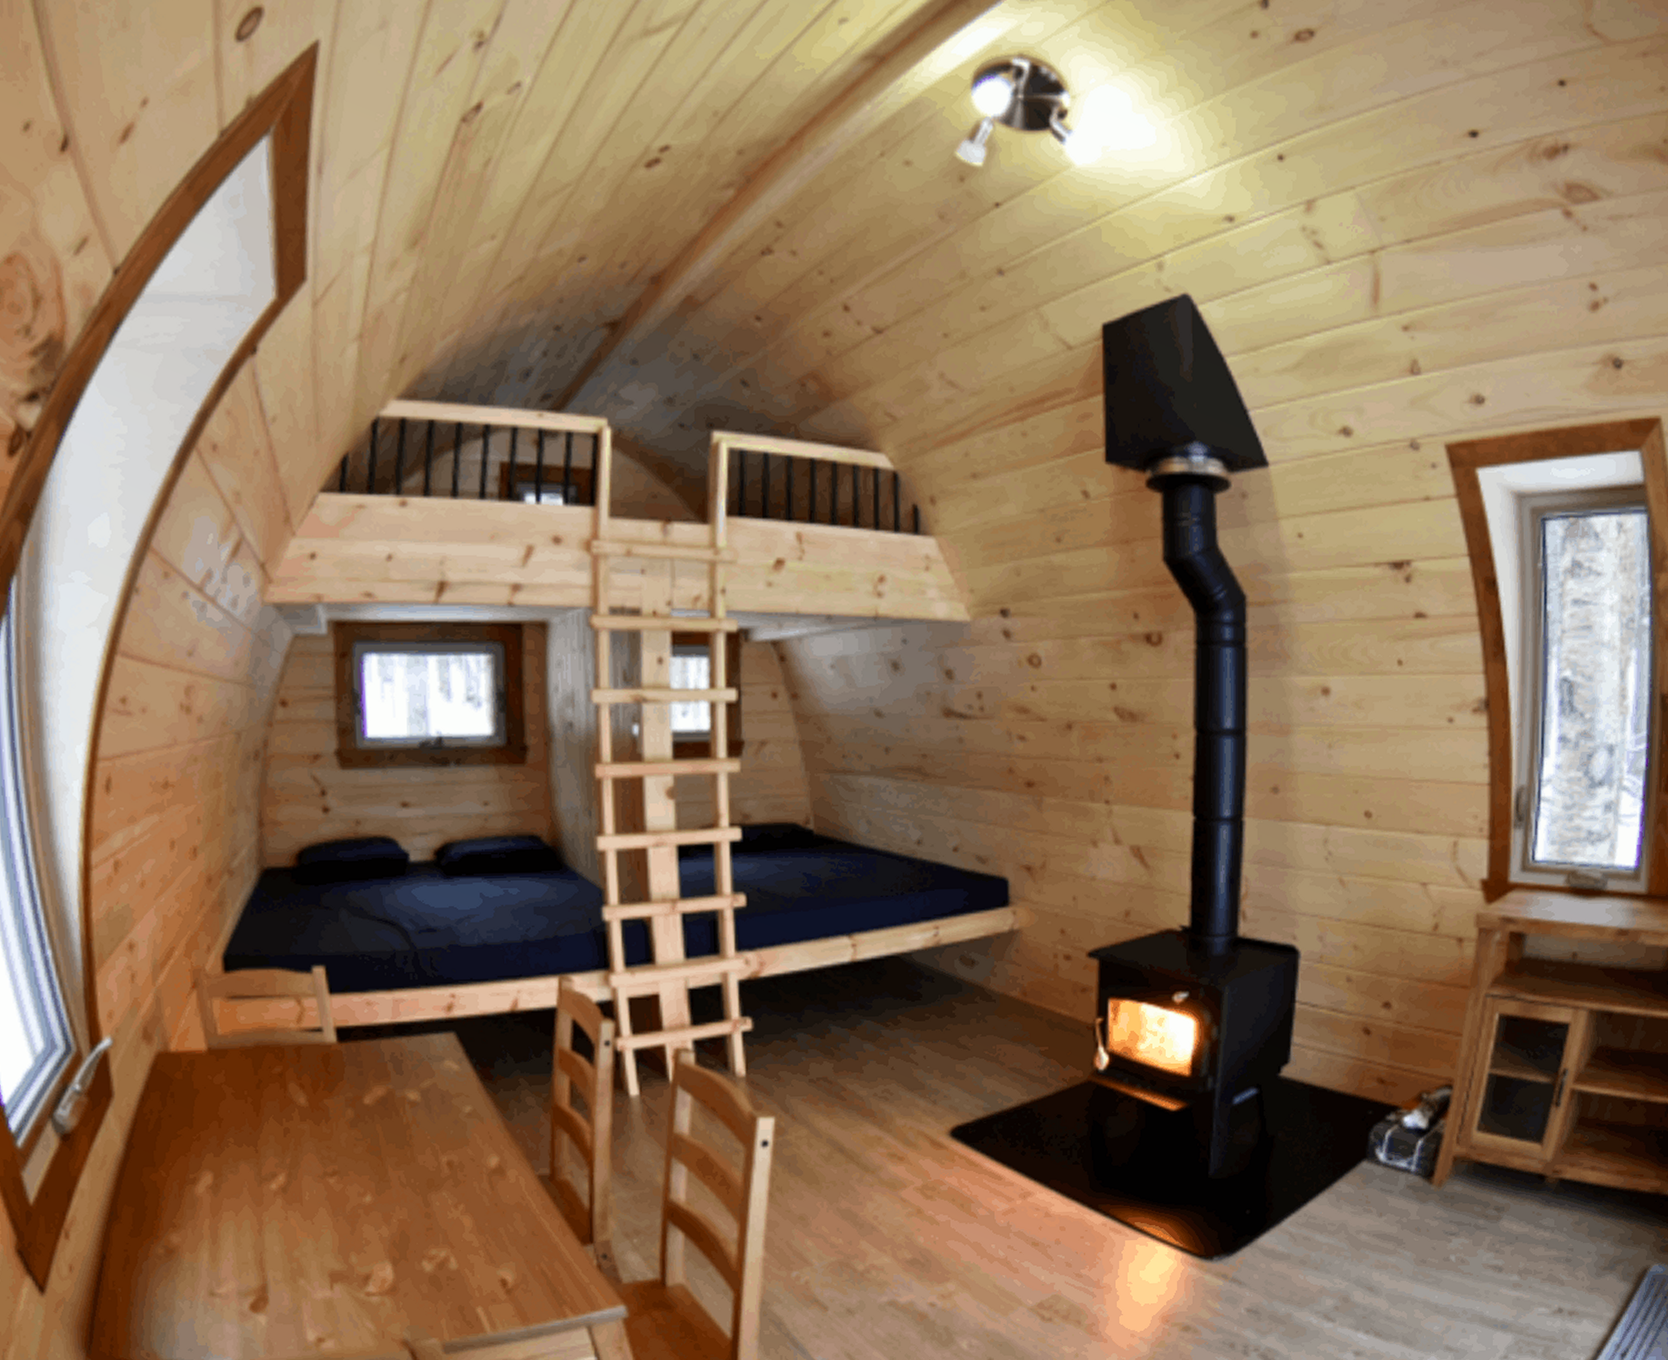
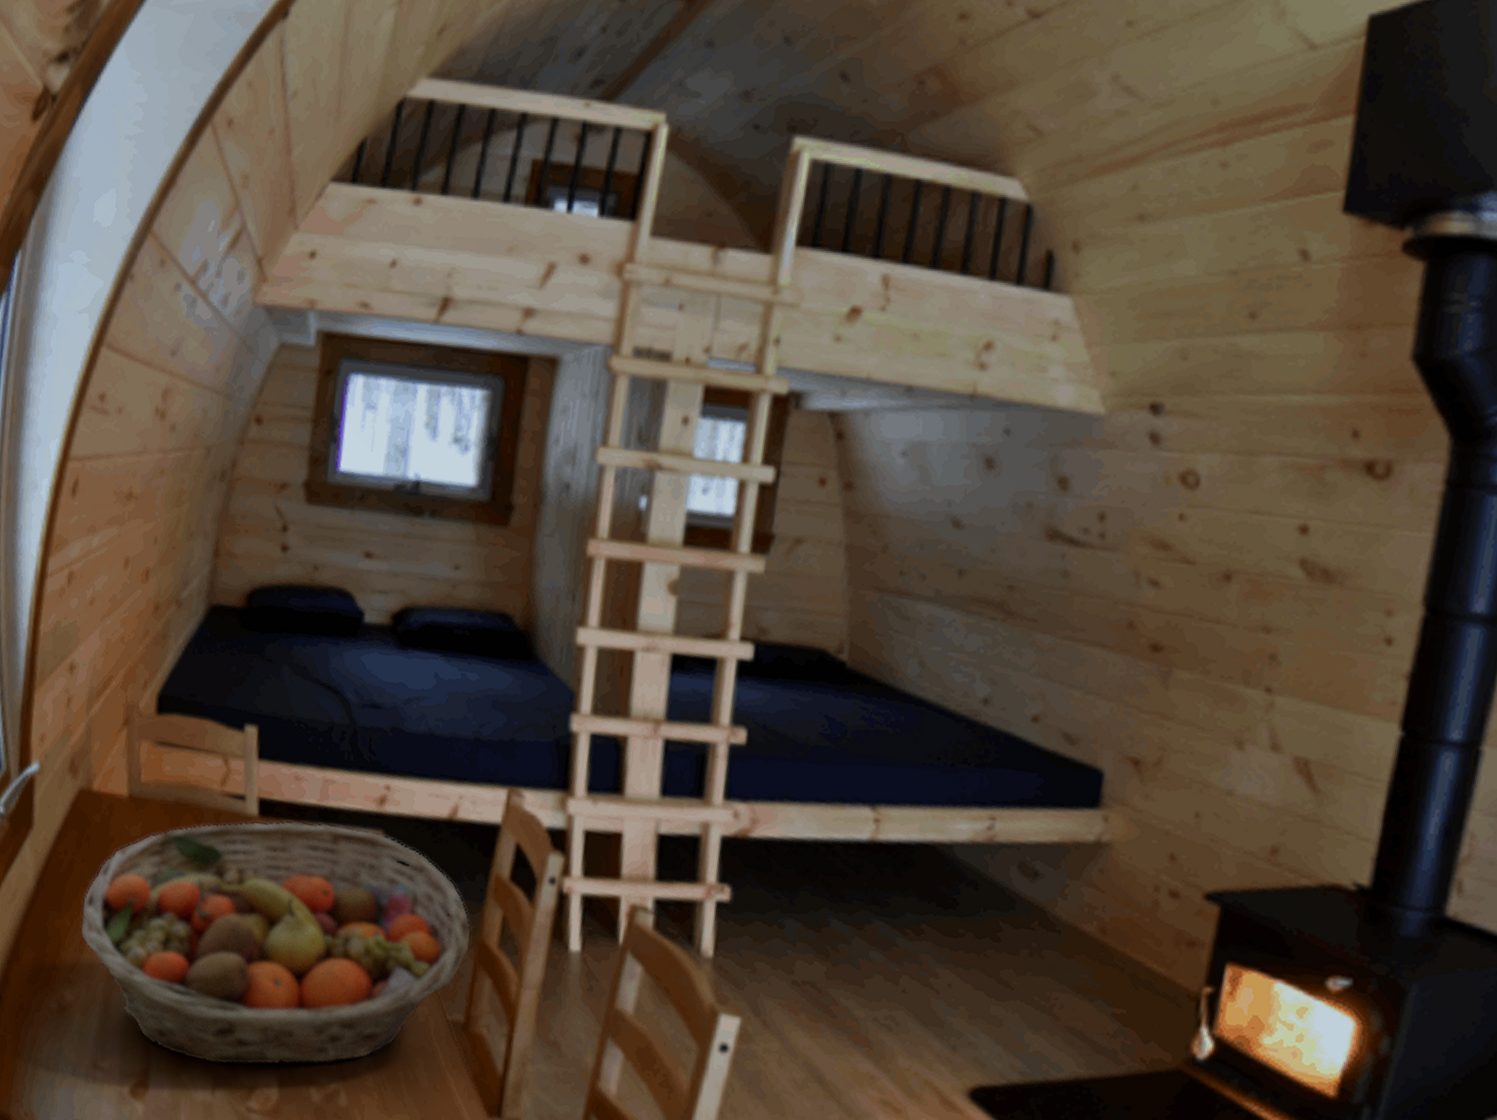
fruit basket: none [176,1035,545,1265] -> present [81,821,471,1066]

